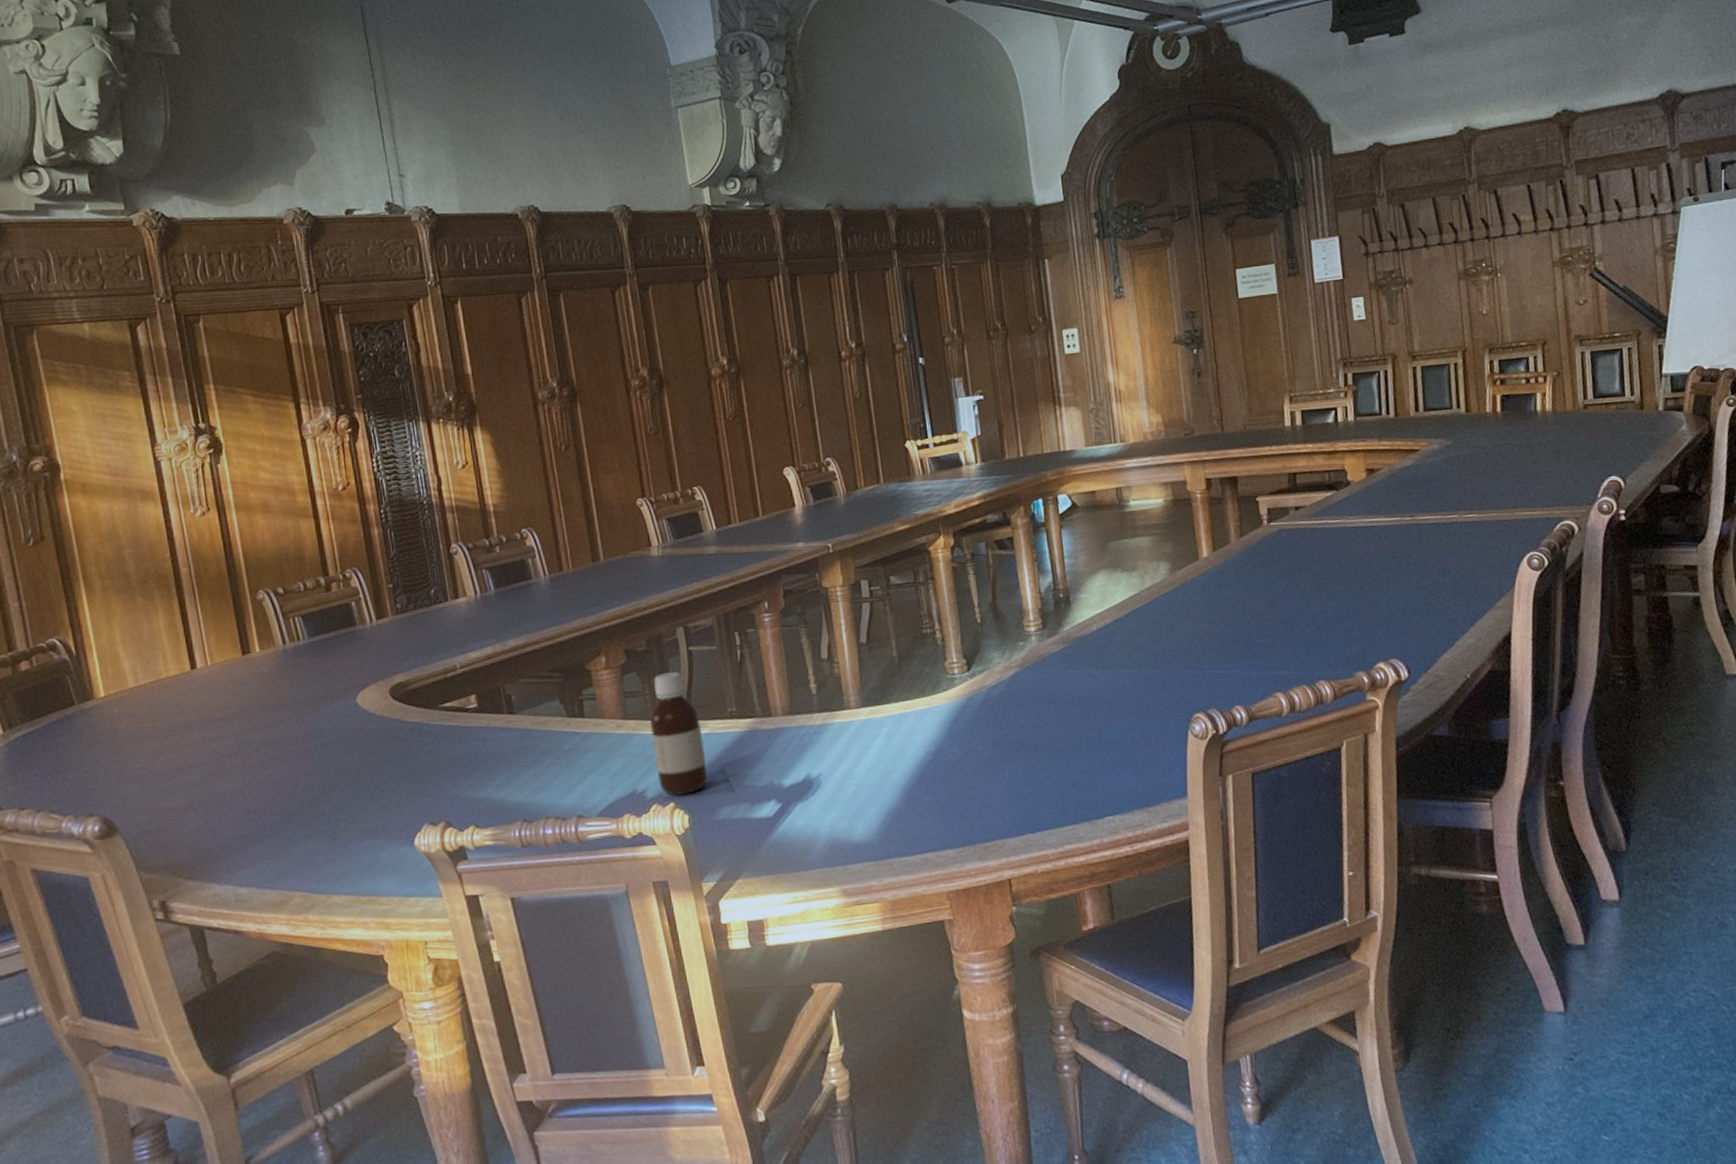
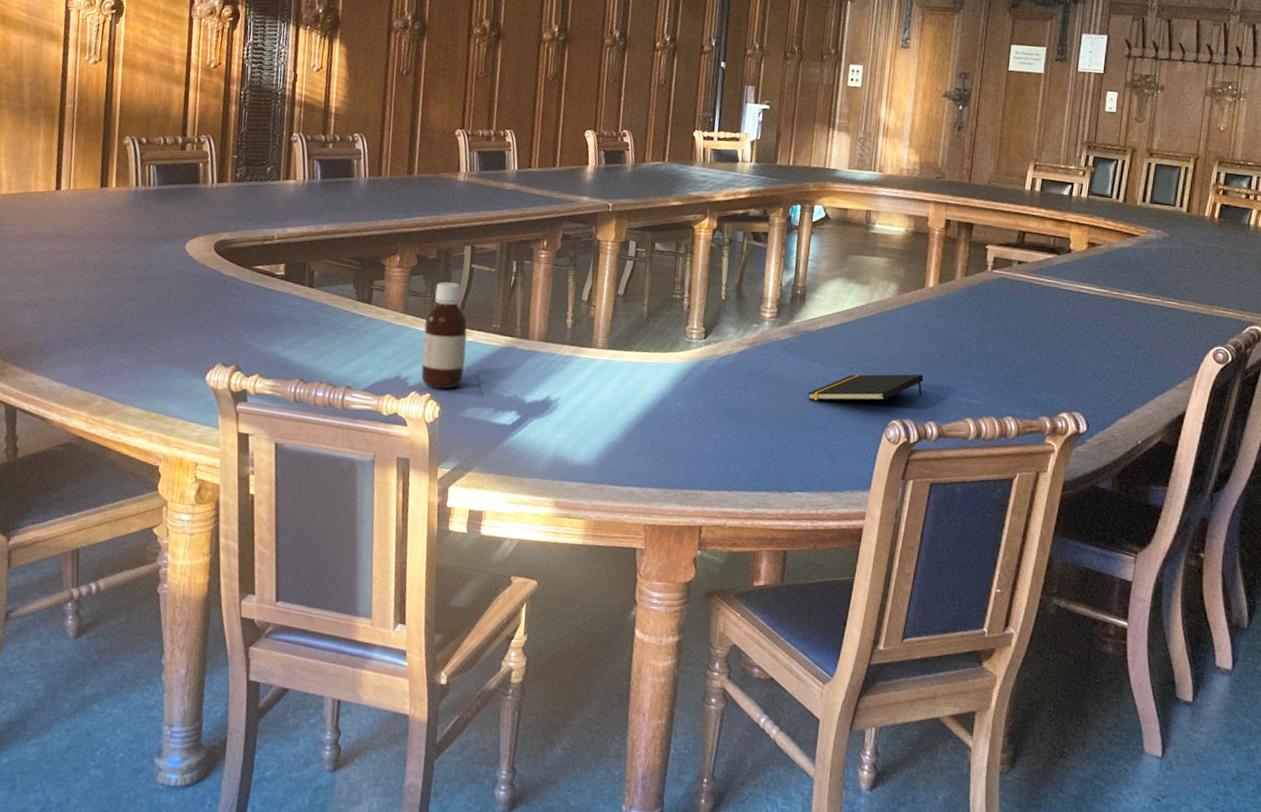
notepad: none [1095,656,1222,712] -> present [807,374,924,401]

